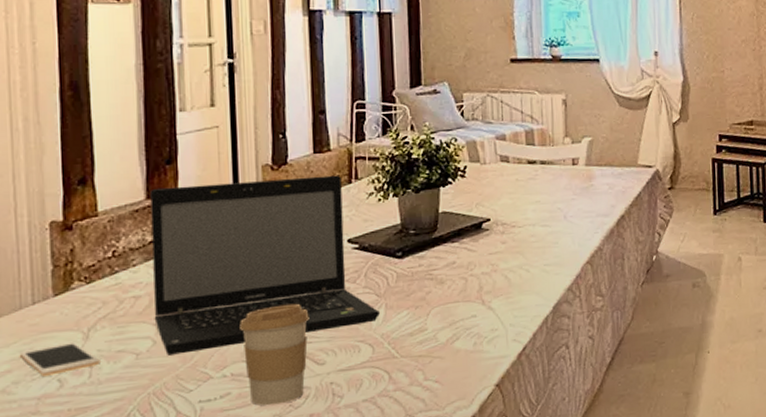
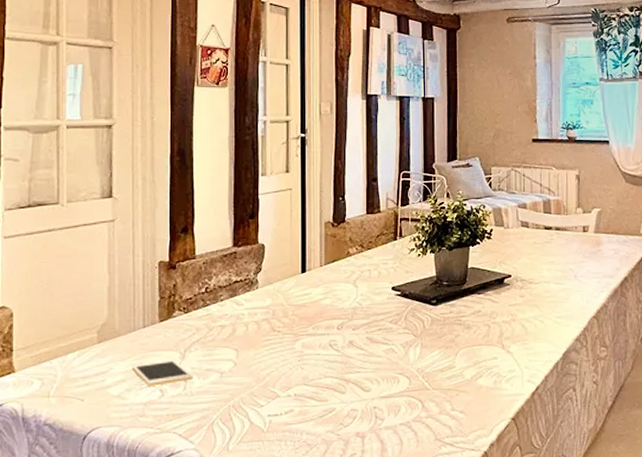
laptop: present [150,175,380,356] -> none [236,233,416,376]
coffee cup: present [240,303,309,406] -> none [303,338,359,423]

